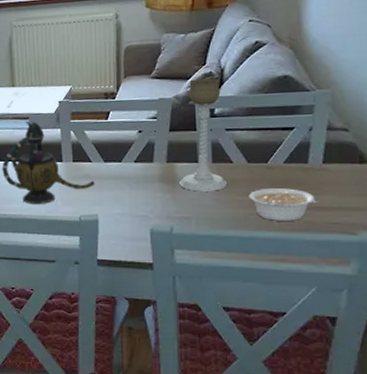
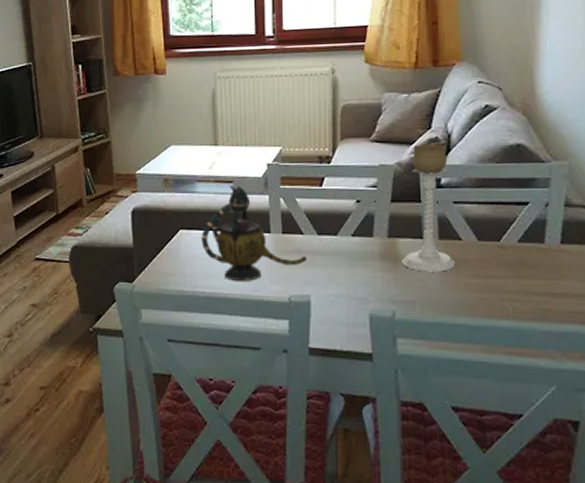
legume: present [249,188,323,221] -> none [479,271,561,308]

